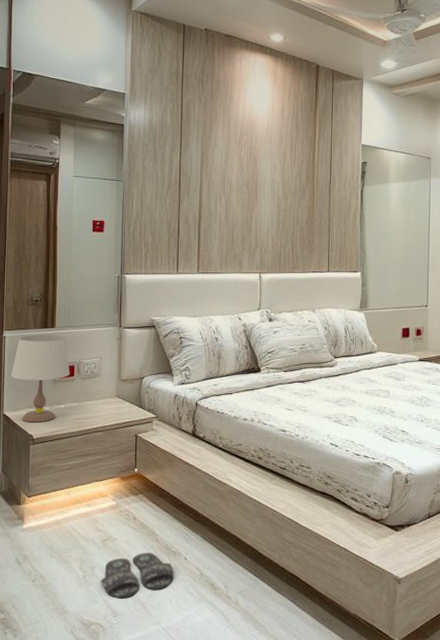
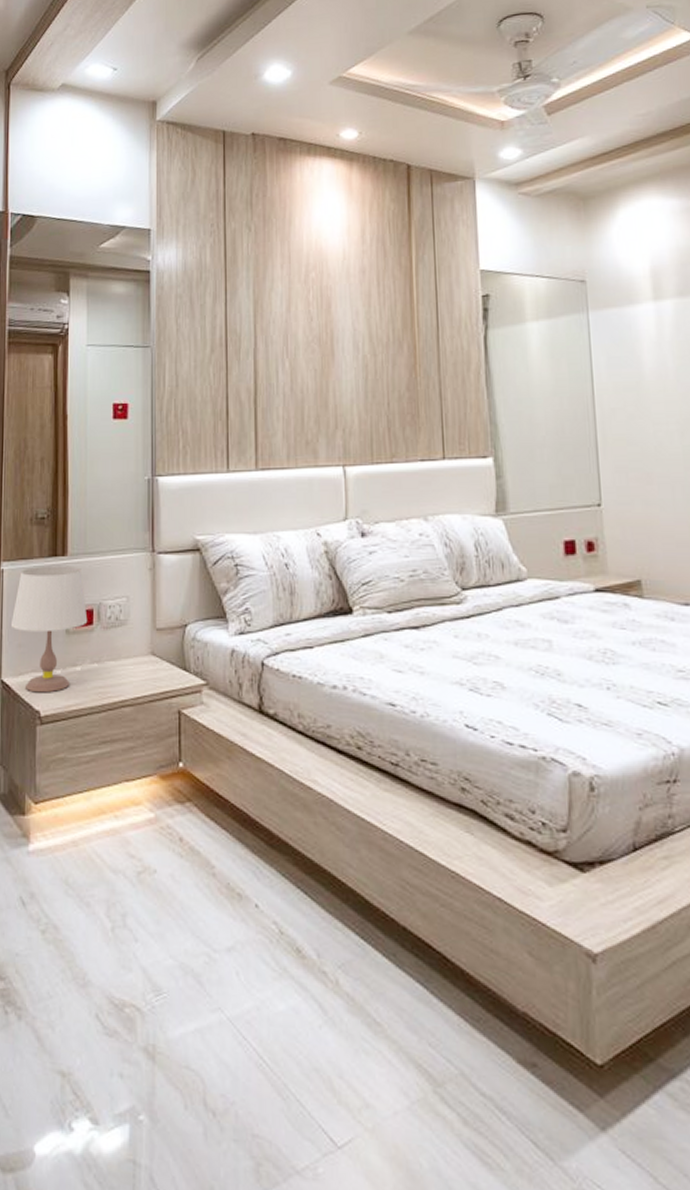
slippers: present [101,552,174,599] -> none [136,893,240,967]

